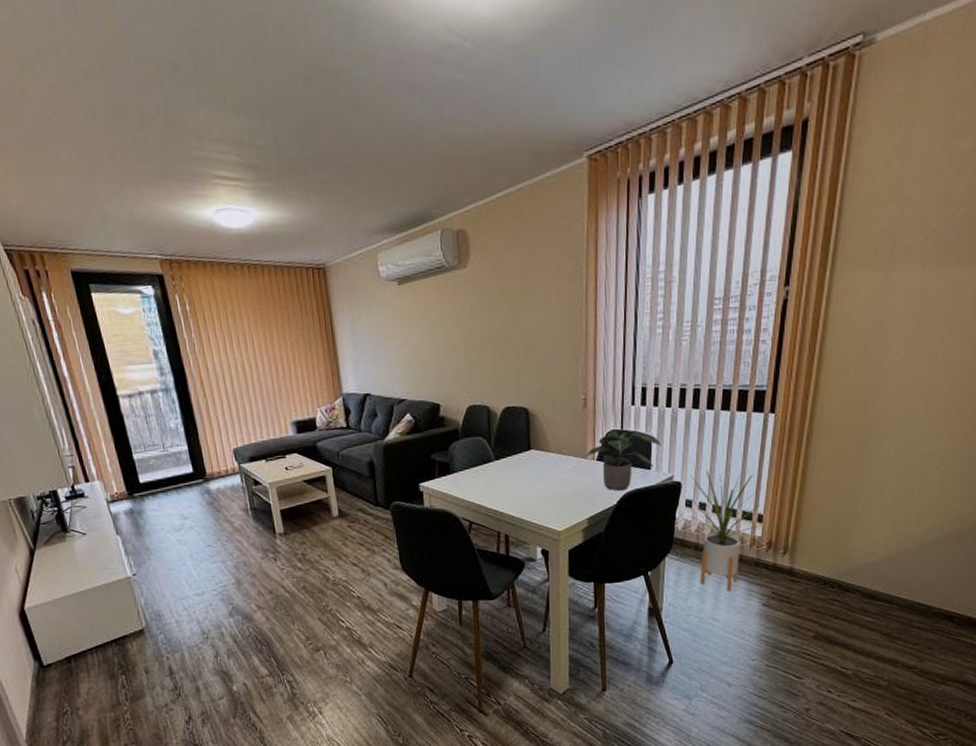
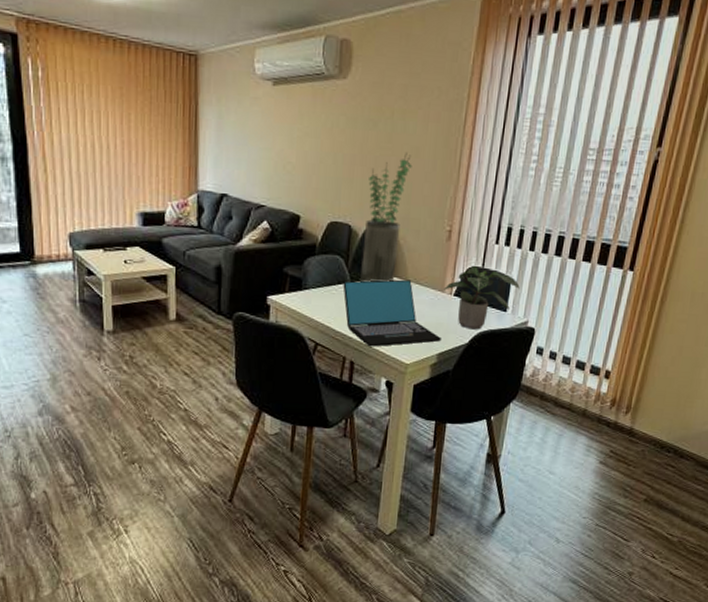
laptop: none [488,451,589,519] -> present [343,279,441,347]
vase: none [500,328,541,458] -> present [360,152,412,282]
house plant: present [690,464,765,592] -> none [539,316,616,445]

